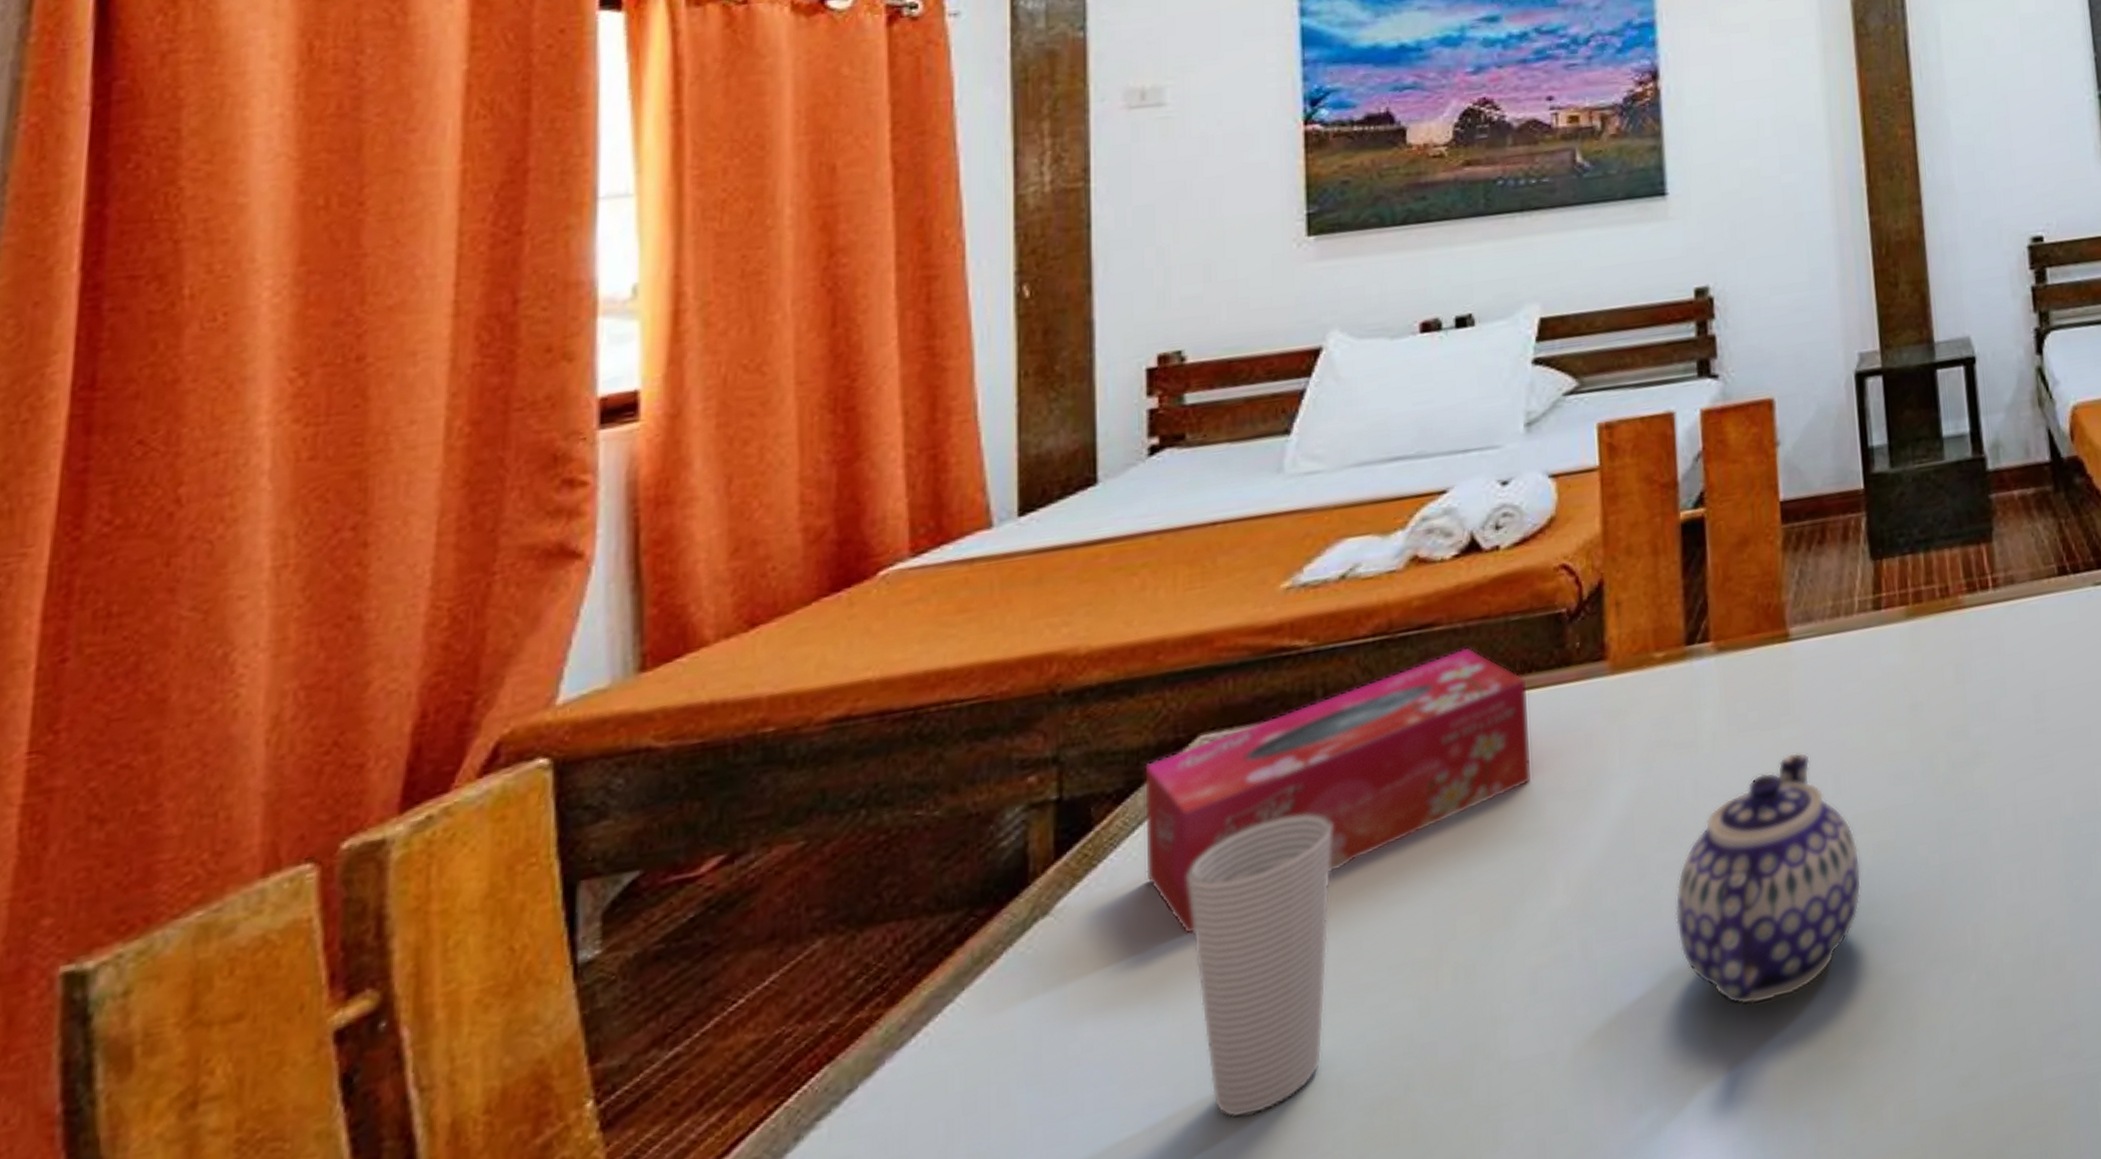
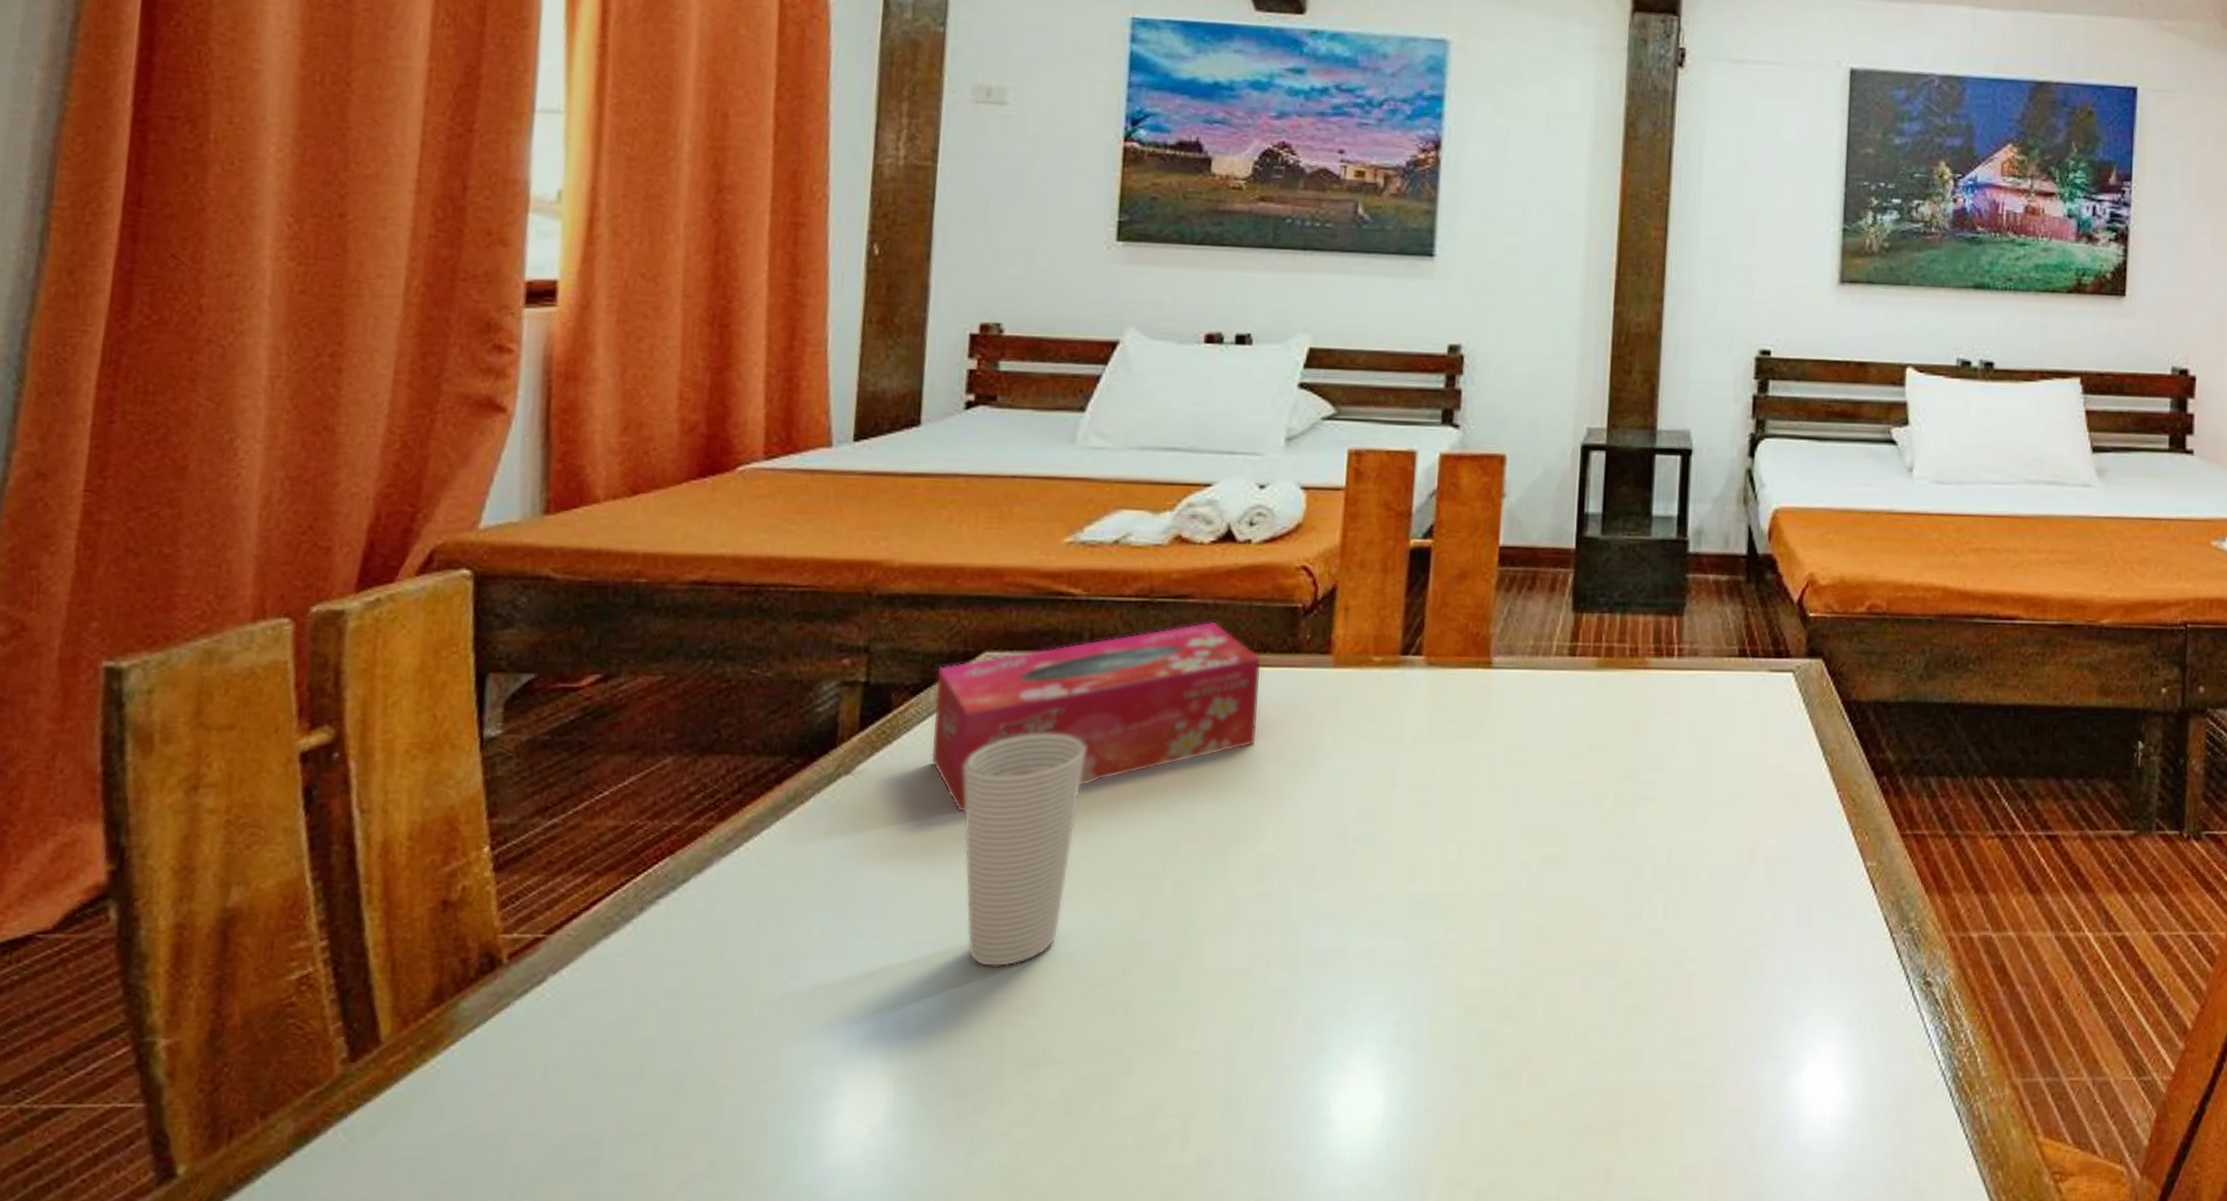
teapot: present [1675,752,1862,1005] -> none [1363,764,1528,965]

